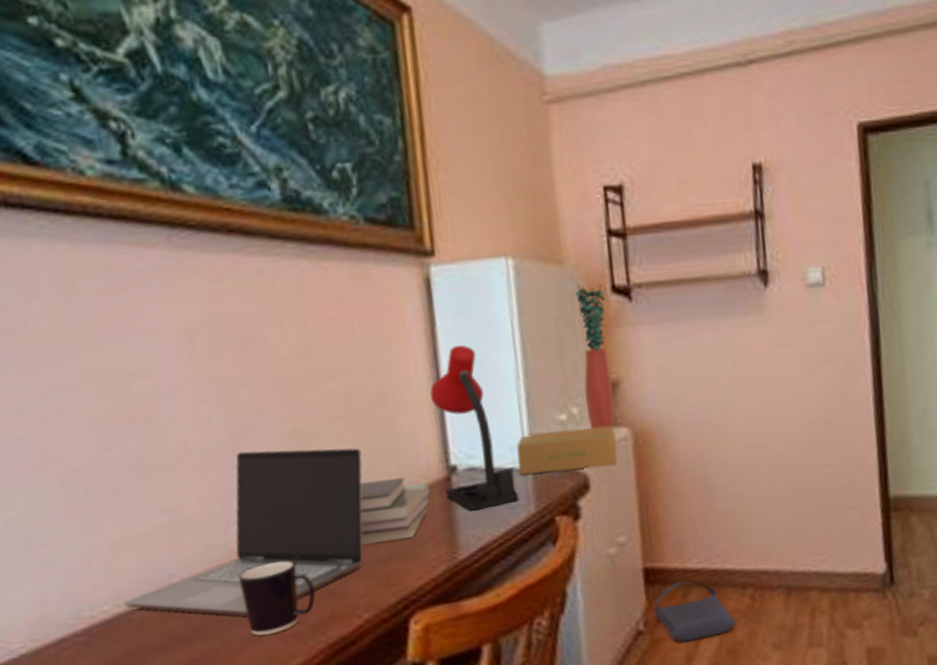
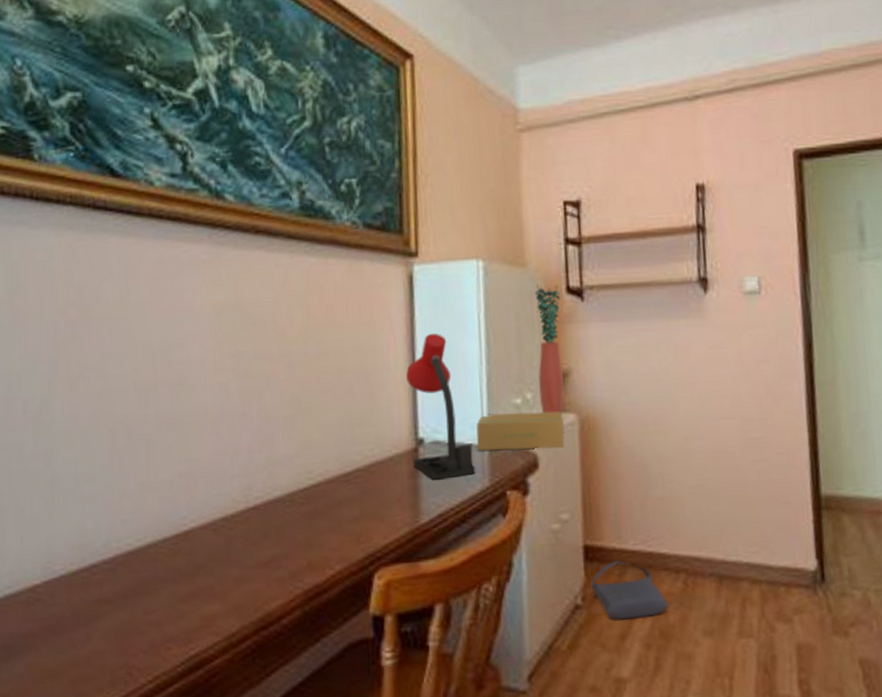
laptop: present [123,448,364,617] -> none [144,415,346,559]
mug: present [238,560,316,636] -> none [236,511,298,578]
books: present [360,477,431,546] -> none [339,446,401,504]

